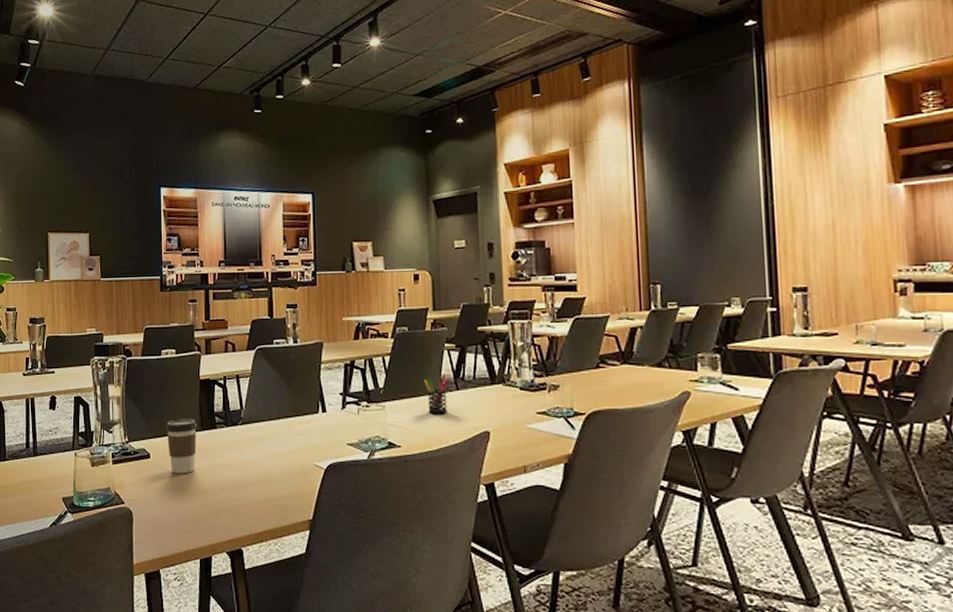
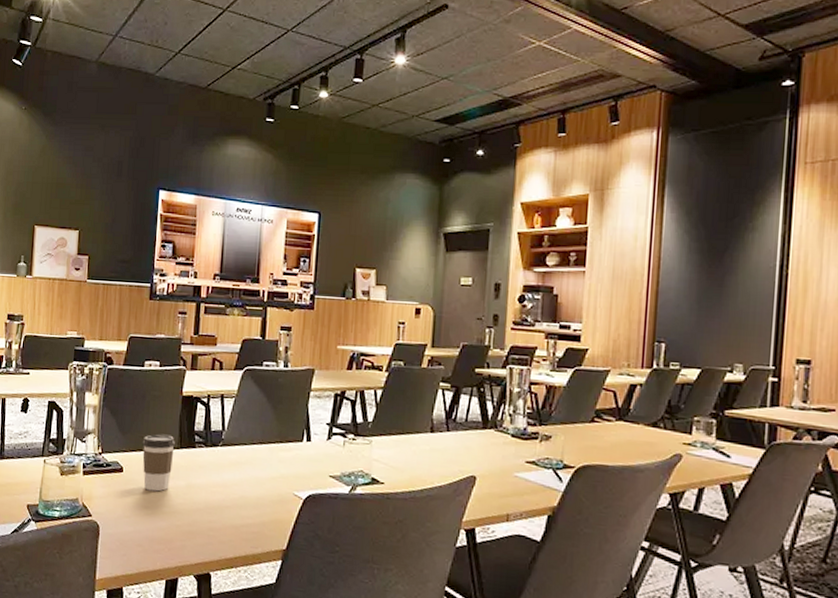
pen holder: present [424,373,451,415] -> none [415,413,442,455]

